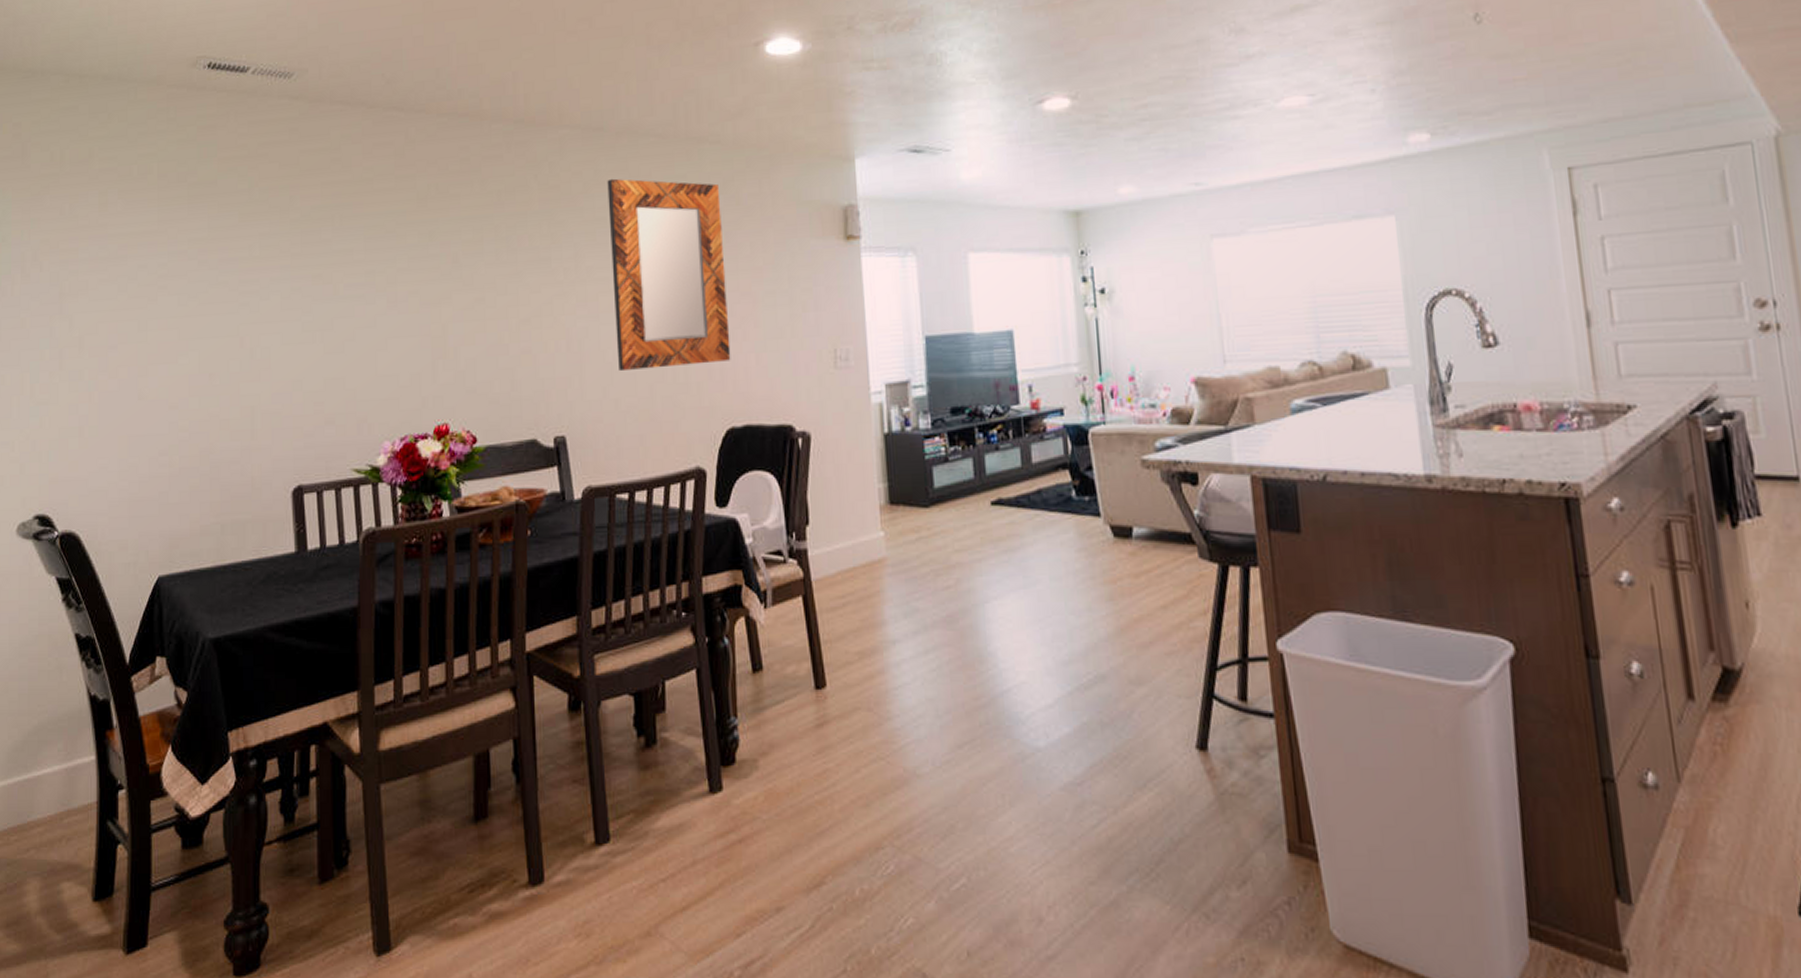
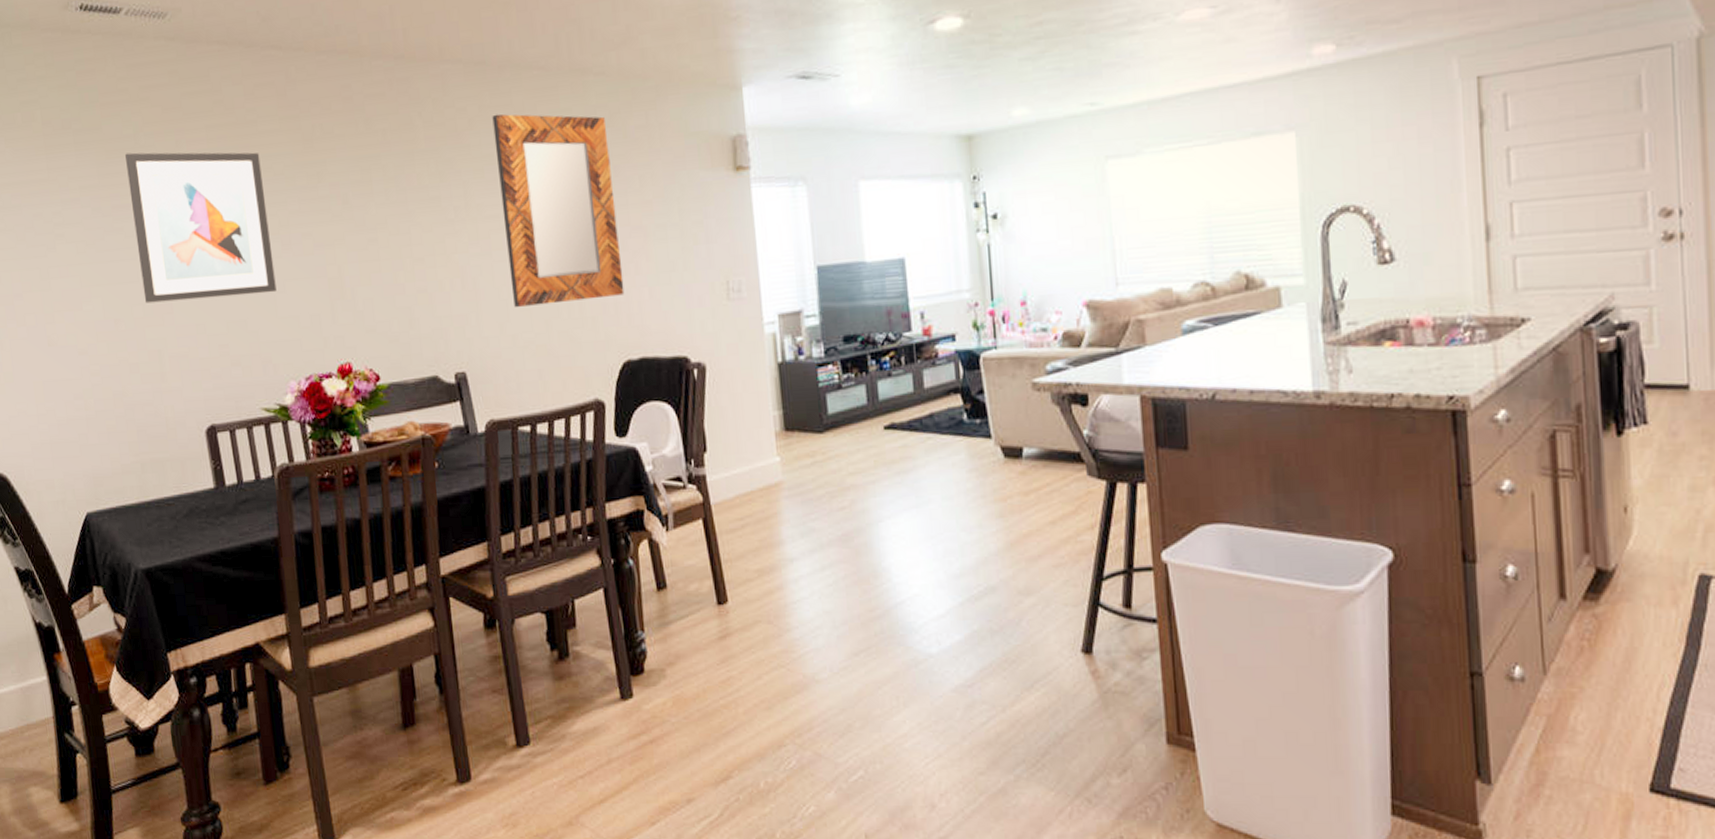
wall art: none [238,207,378,358] -> present [125,152,277,304]

